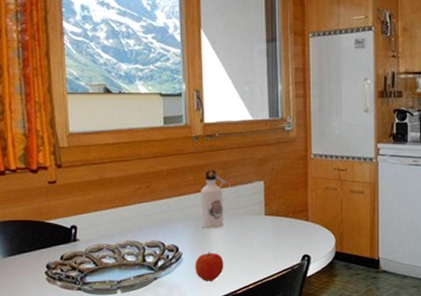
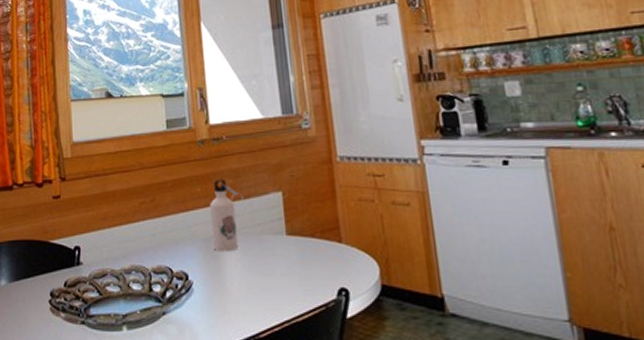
apple: present [195,251,224,281] -> none [207,281,242,320]

